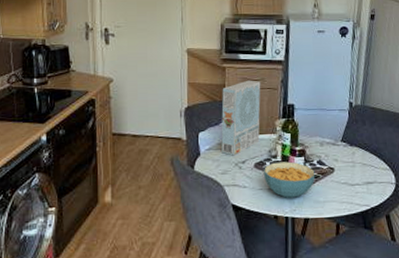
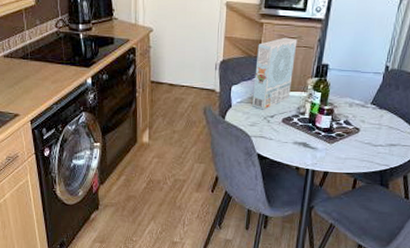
cereal bowl: present [264,161,315,198] -> none [290,119,340,153]

